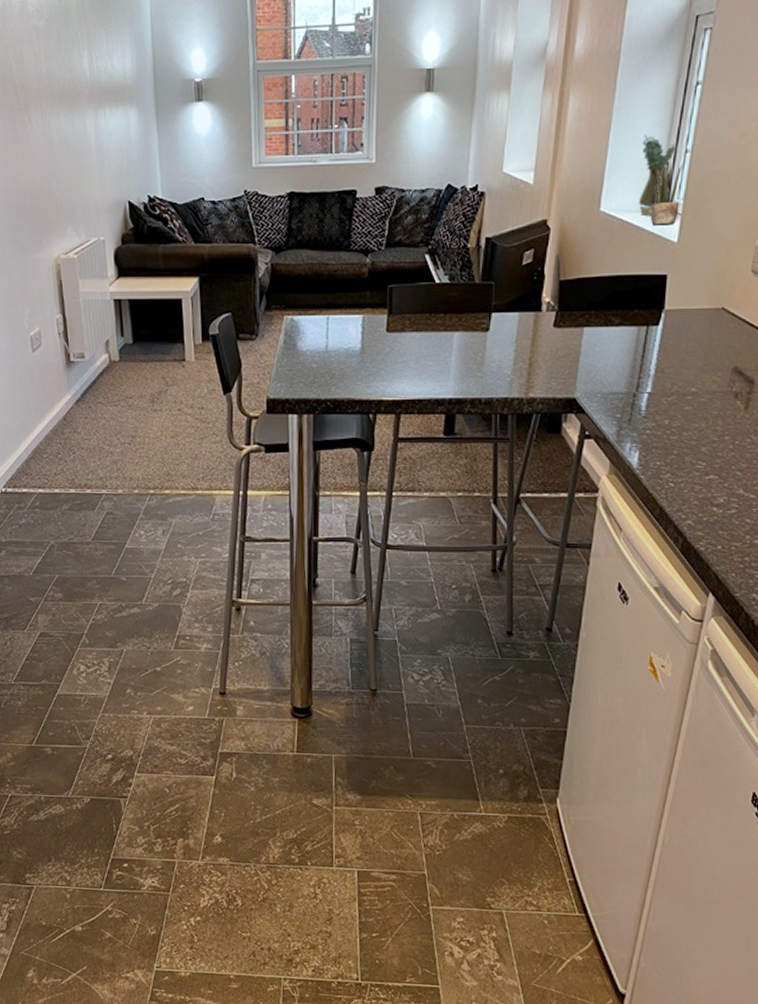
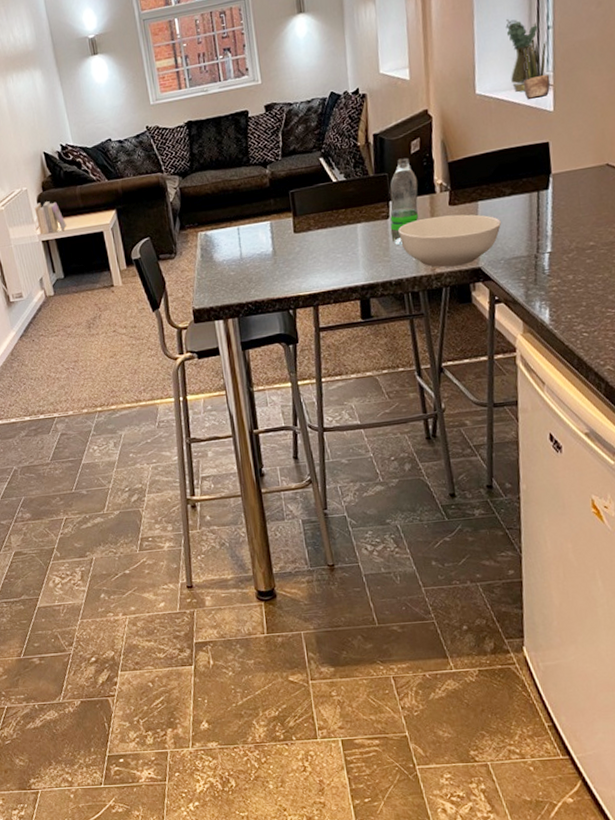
books: none [110,257,143,293] -> present [34,201,67,235]
bottle: none [488,268,525,362] -> present [389,157,419,246]
bowl: none [496,336,605,394] -> present [398,214,502,268]

